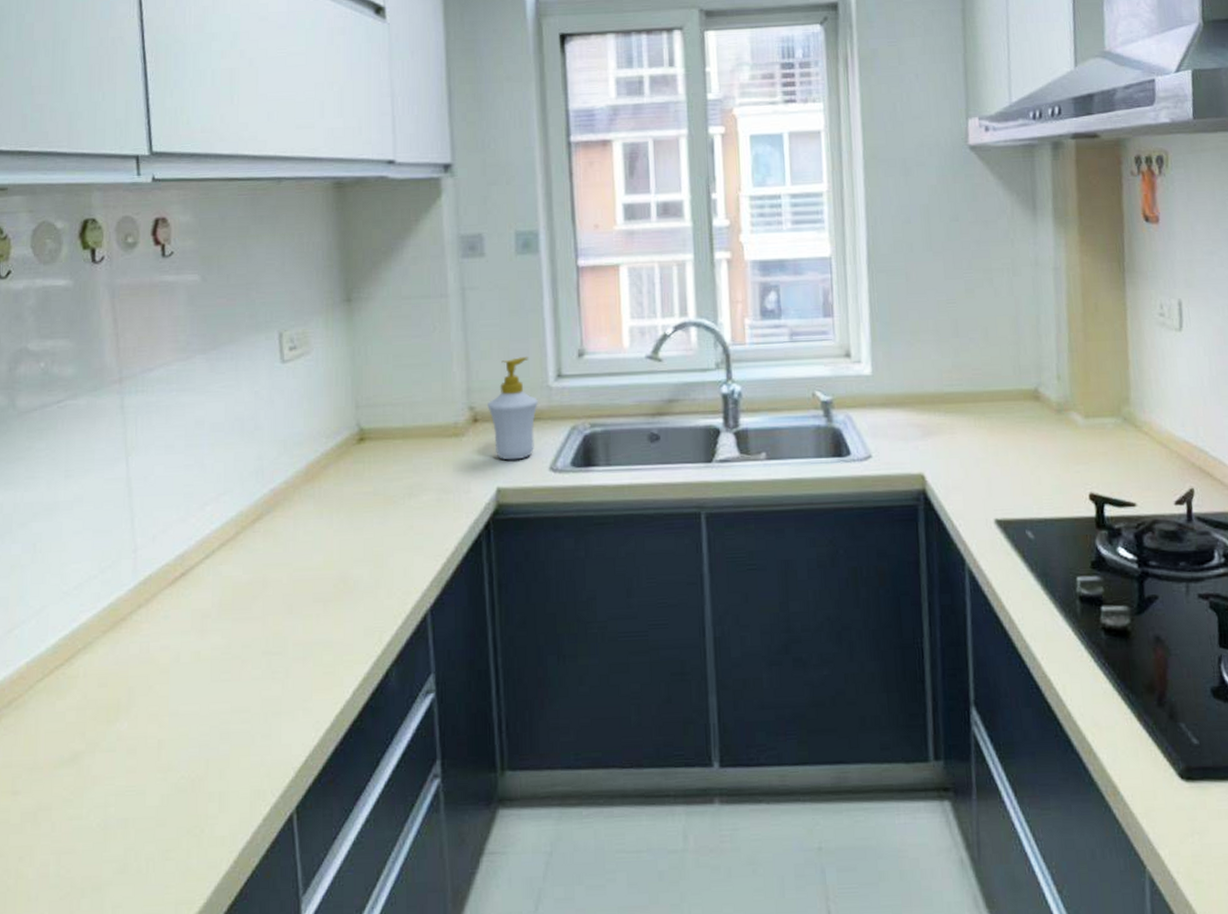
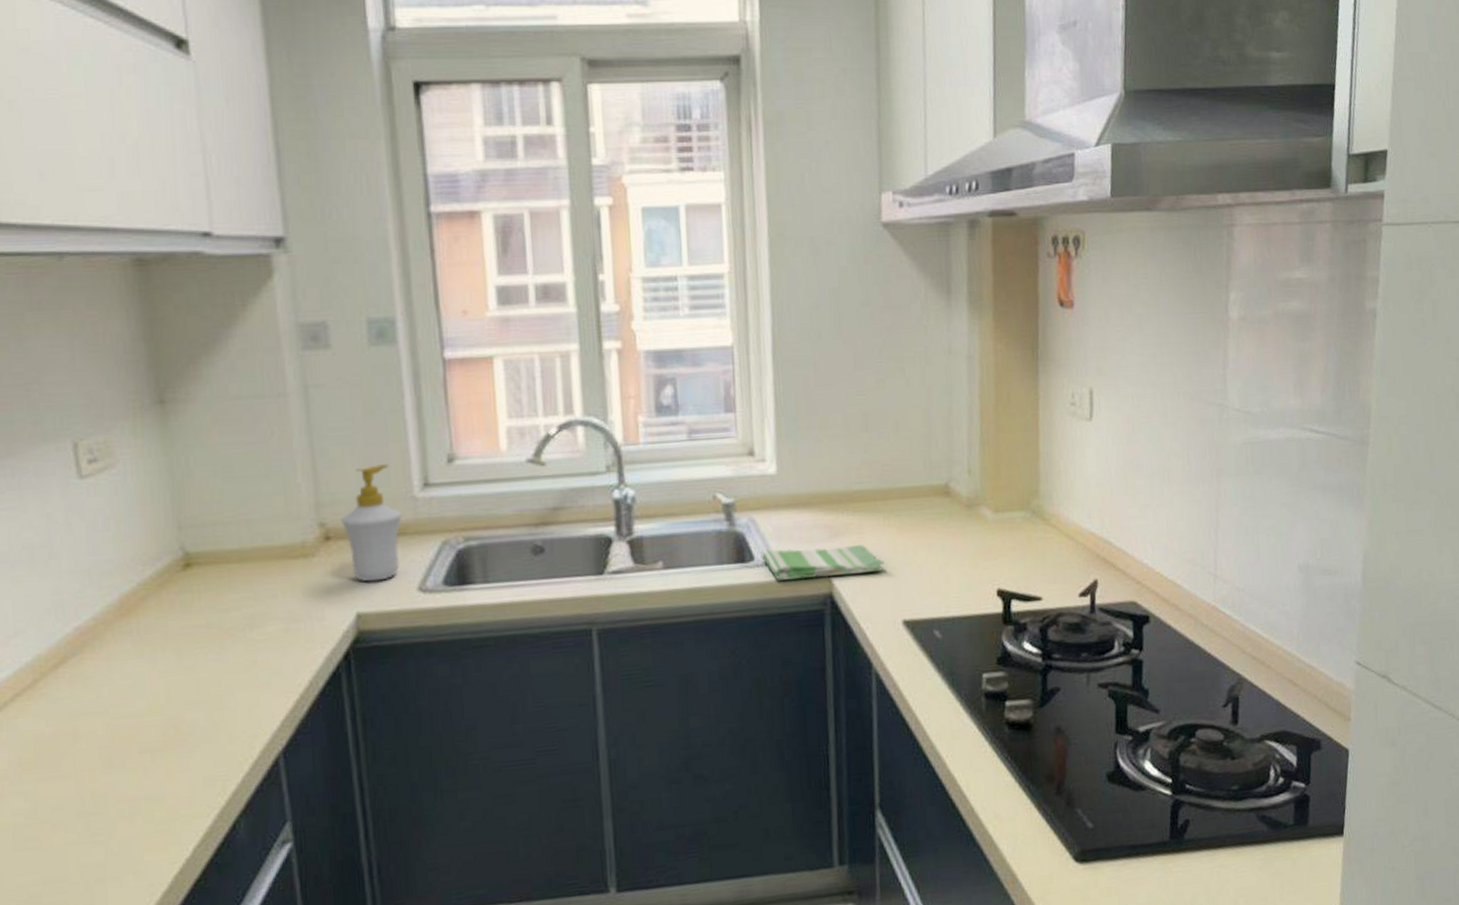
dish towel: none [857,443,976,475] -> present [761,544,884,581]

